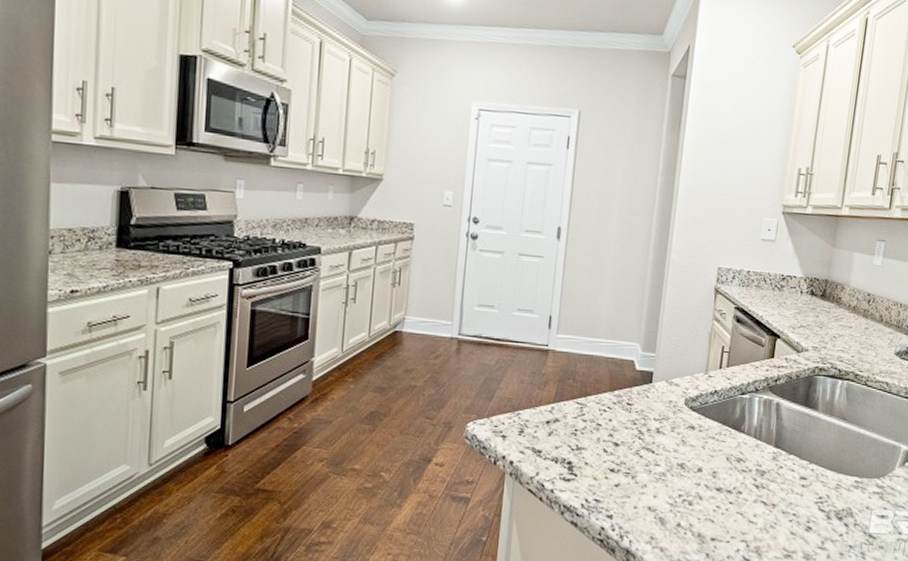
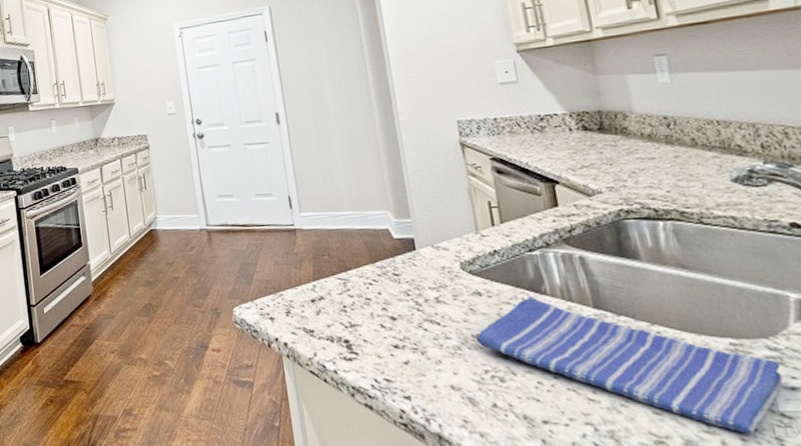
dish towel: none [679,433,880,549] -> present [475,296,783,434]

